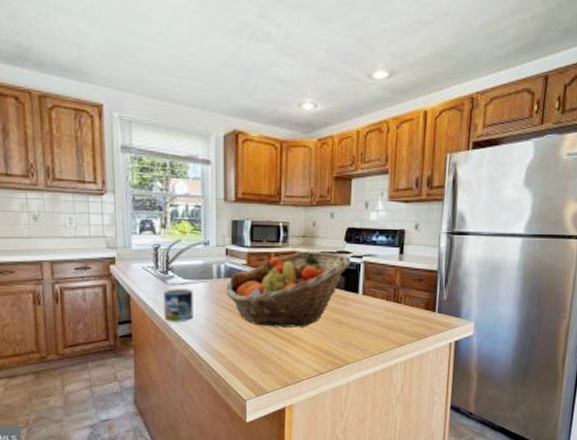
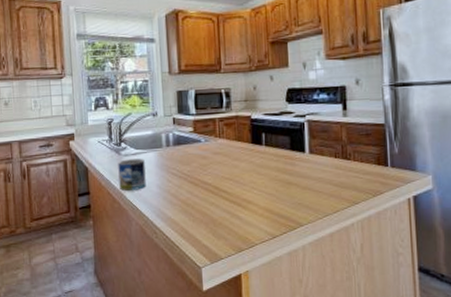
fruit basket: present [225,251,351,327] -> none [174,113,295,192]

